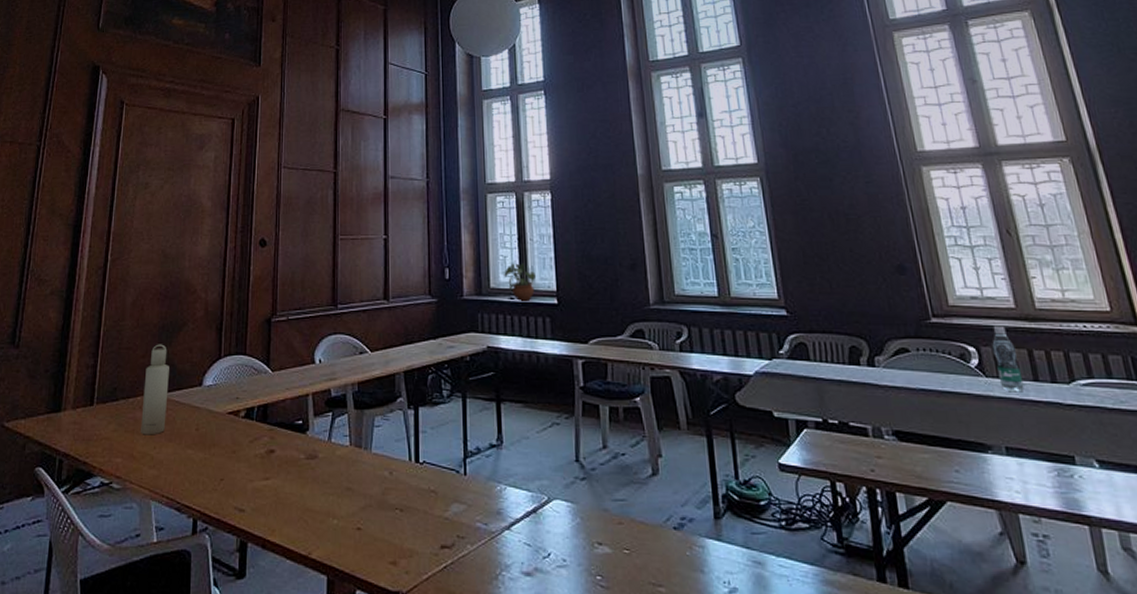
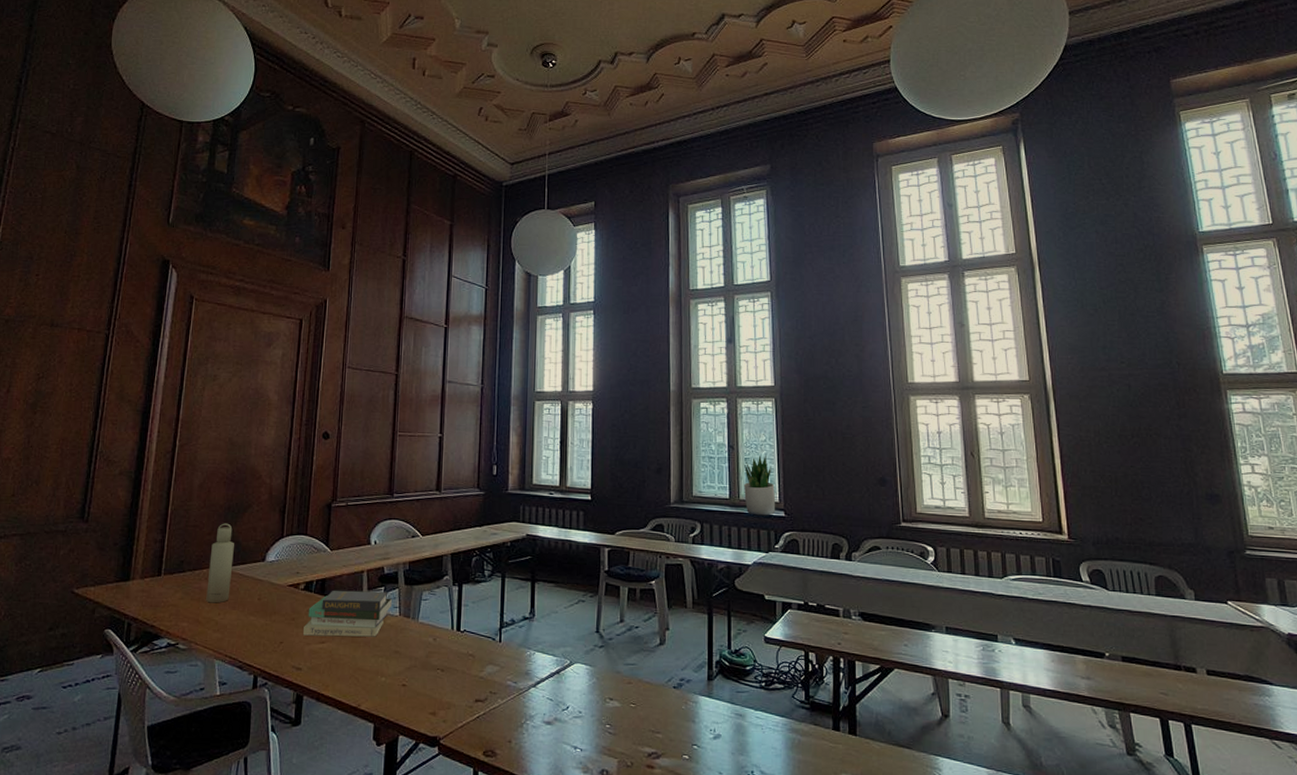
books: none [246,417,341,472] -> present [303,590,392,637]
potted plant: present [504,260,537,301] -> none [545,461,574,497]
planter: none [732,243,776,316] -> present [743,455,776,516]
bottle: present [991,325,1025,393] -> none [947,530,967,584]

